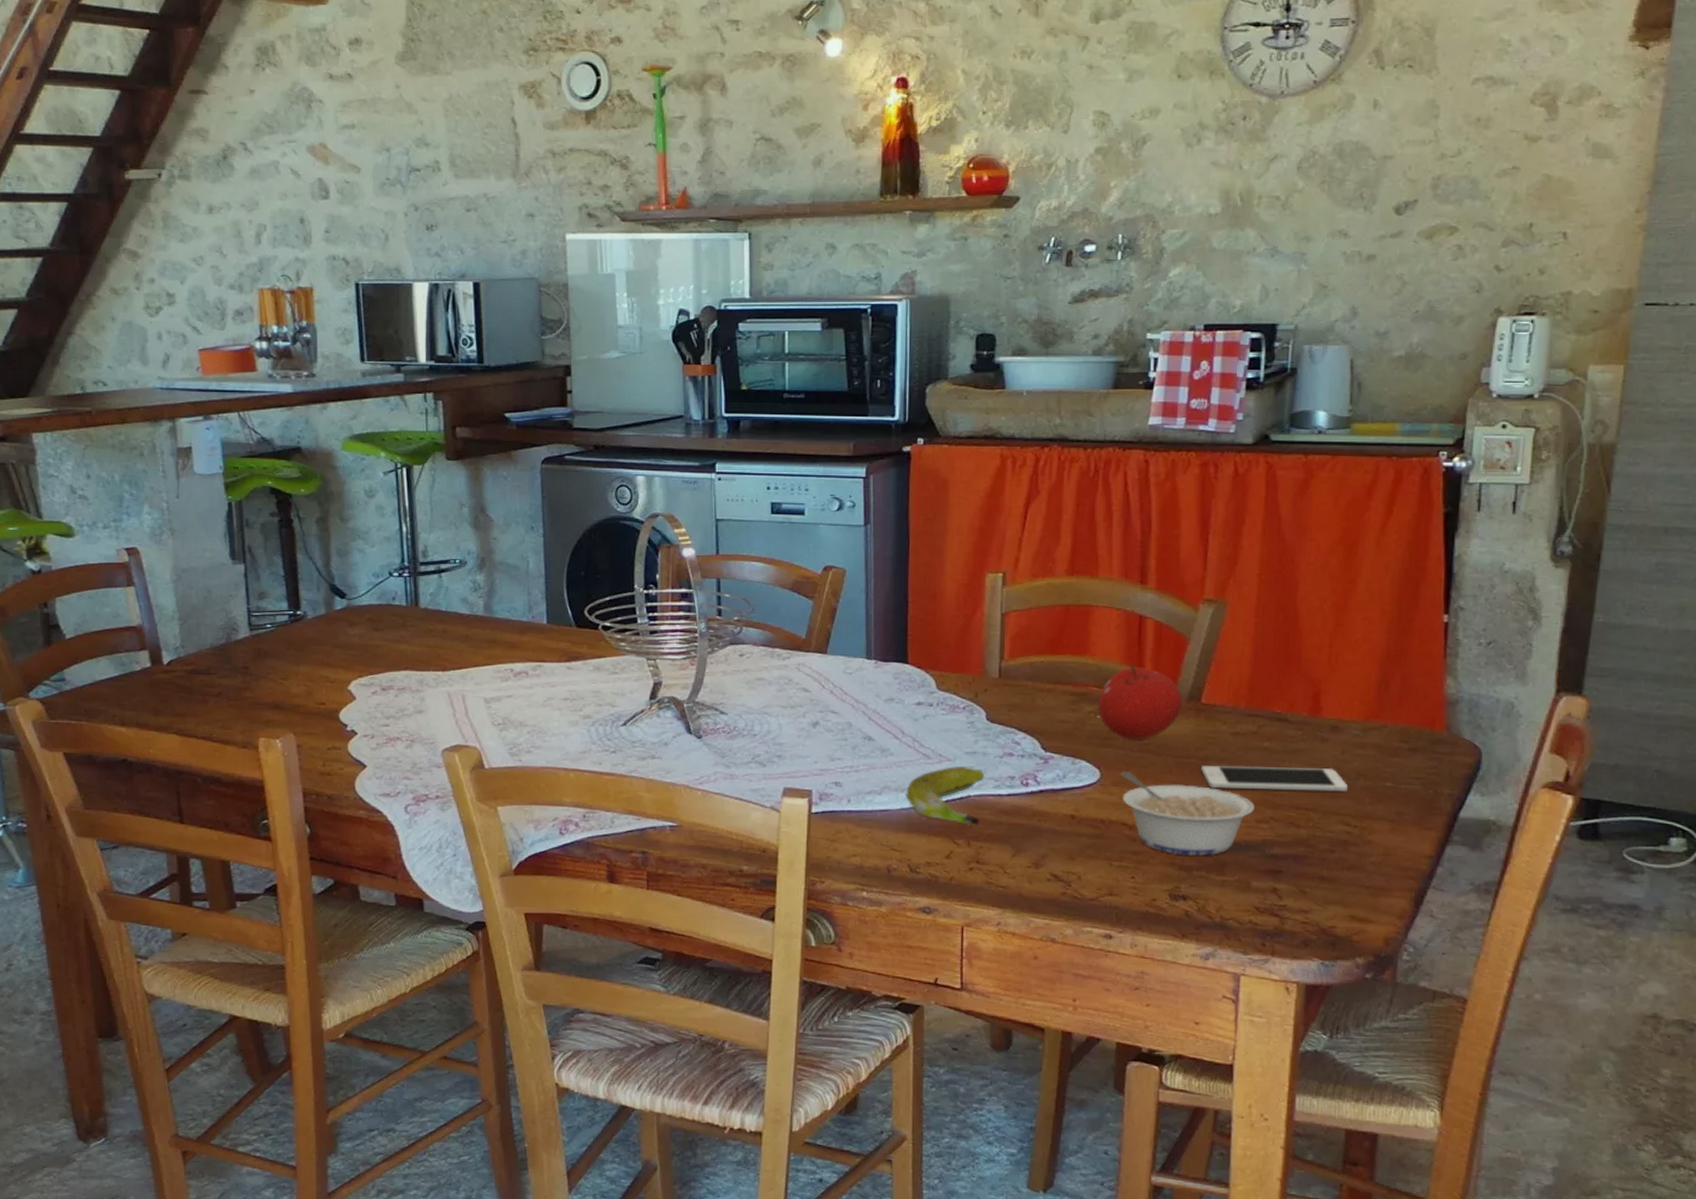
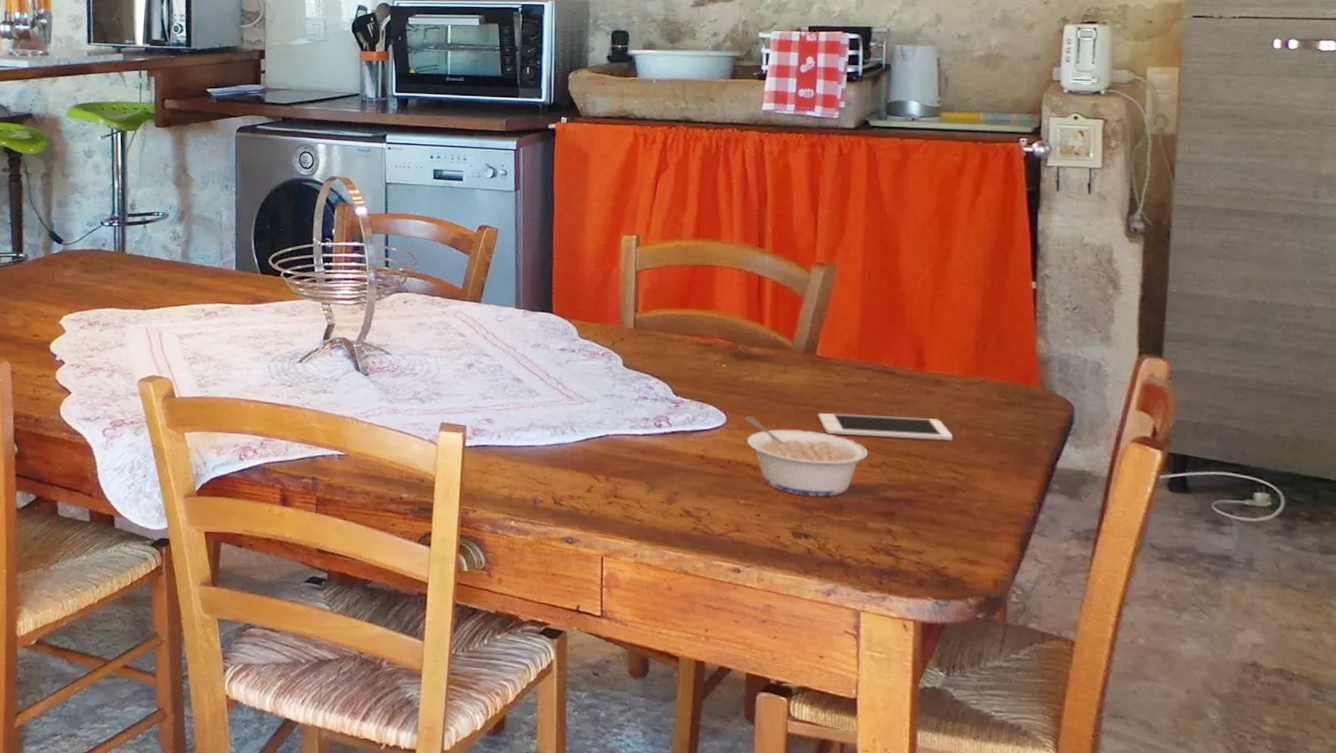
banana: present [906,766,984,826] -> none [551,407,621,463]
fruit: present [1097,665,1182,740] -> none [723,320,798,388]

